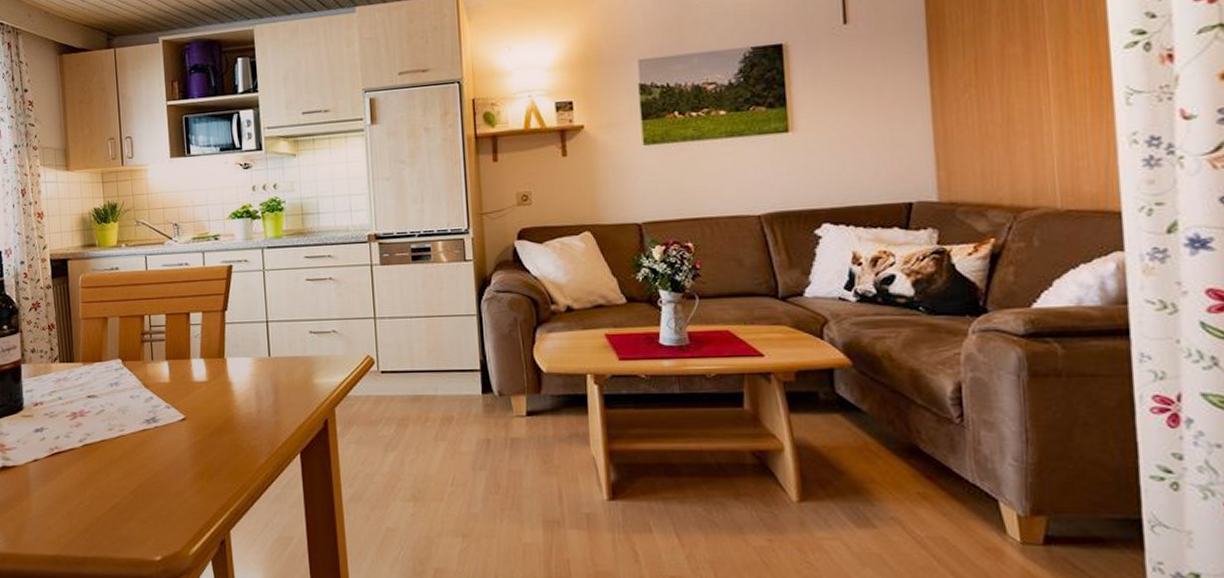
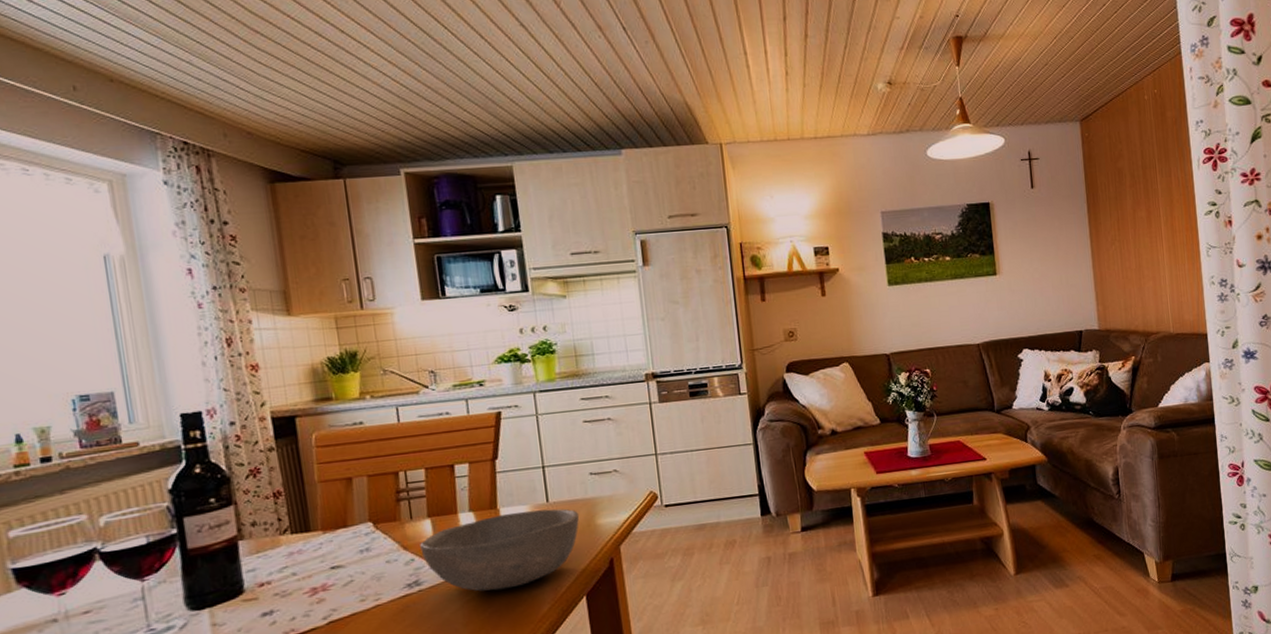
bowl: none [158,363,298,436] -> present [420,508,580,592]

